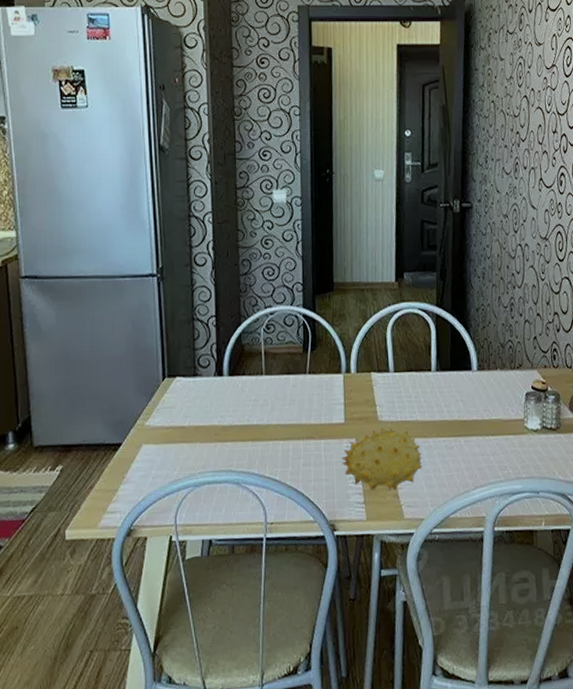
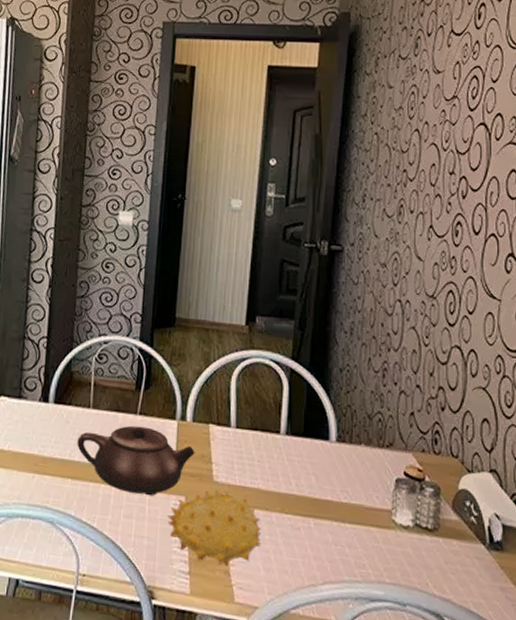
teapot: none [254,384,361,444] -> present [77,425,195,496]

